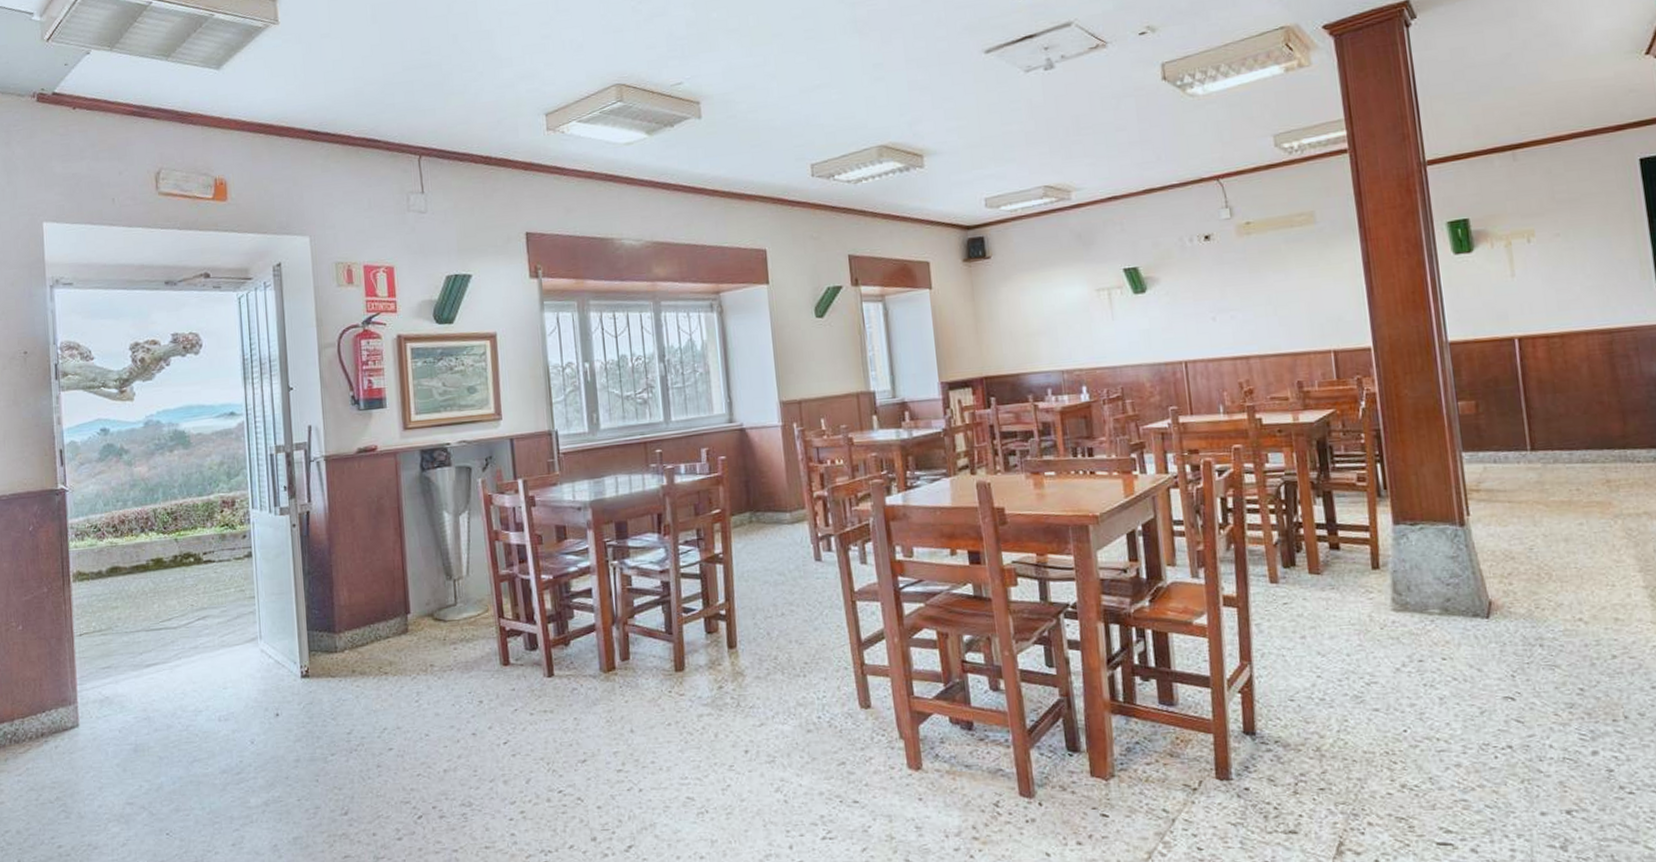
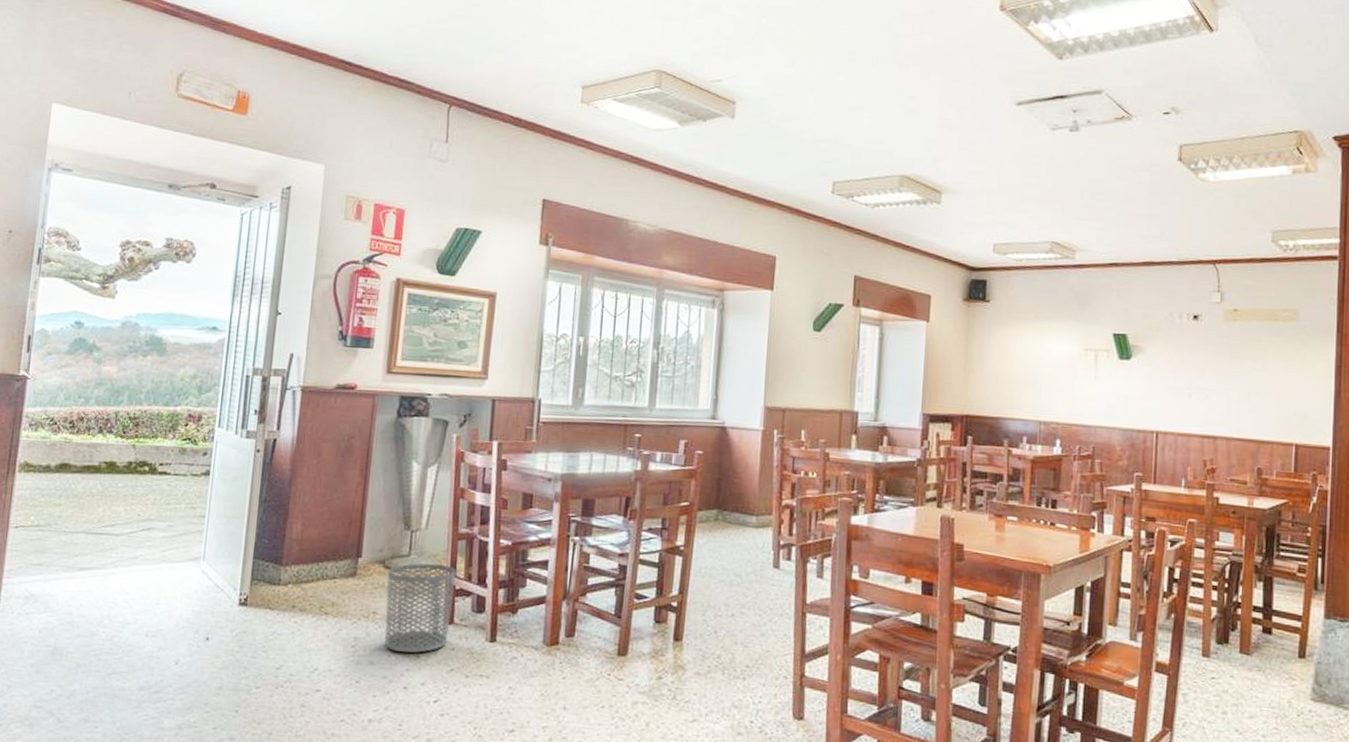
waste bin: none [437,608,507,701] -> present [384,563,456,653]

